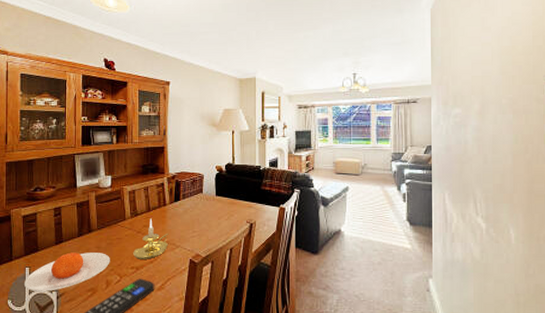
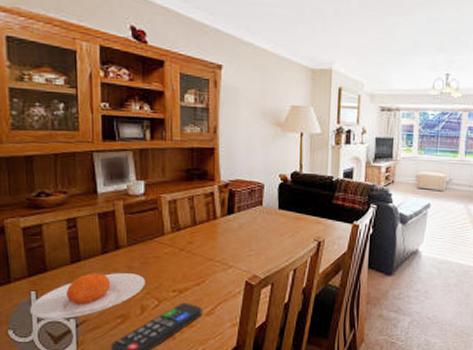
candle holder: present [133,218,169,259] -> none [175,234,220,281]

